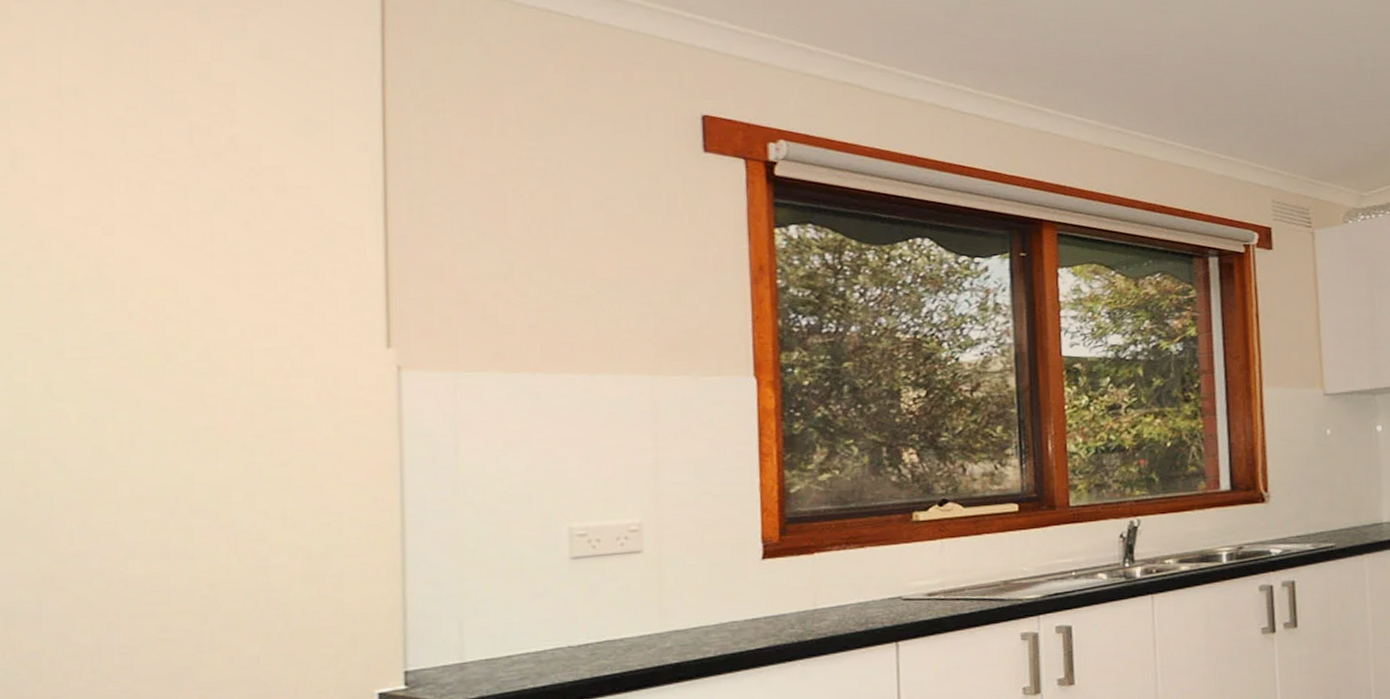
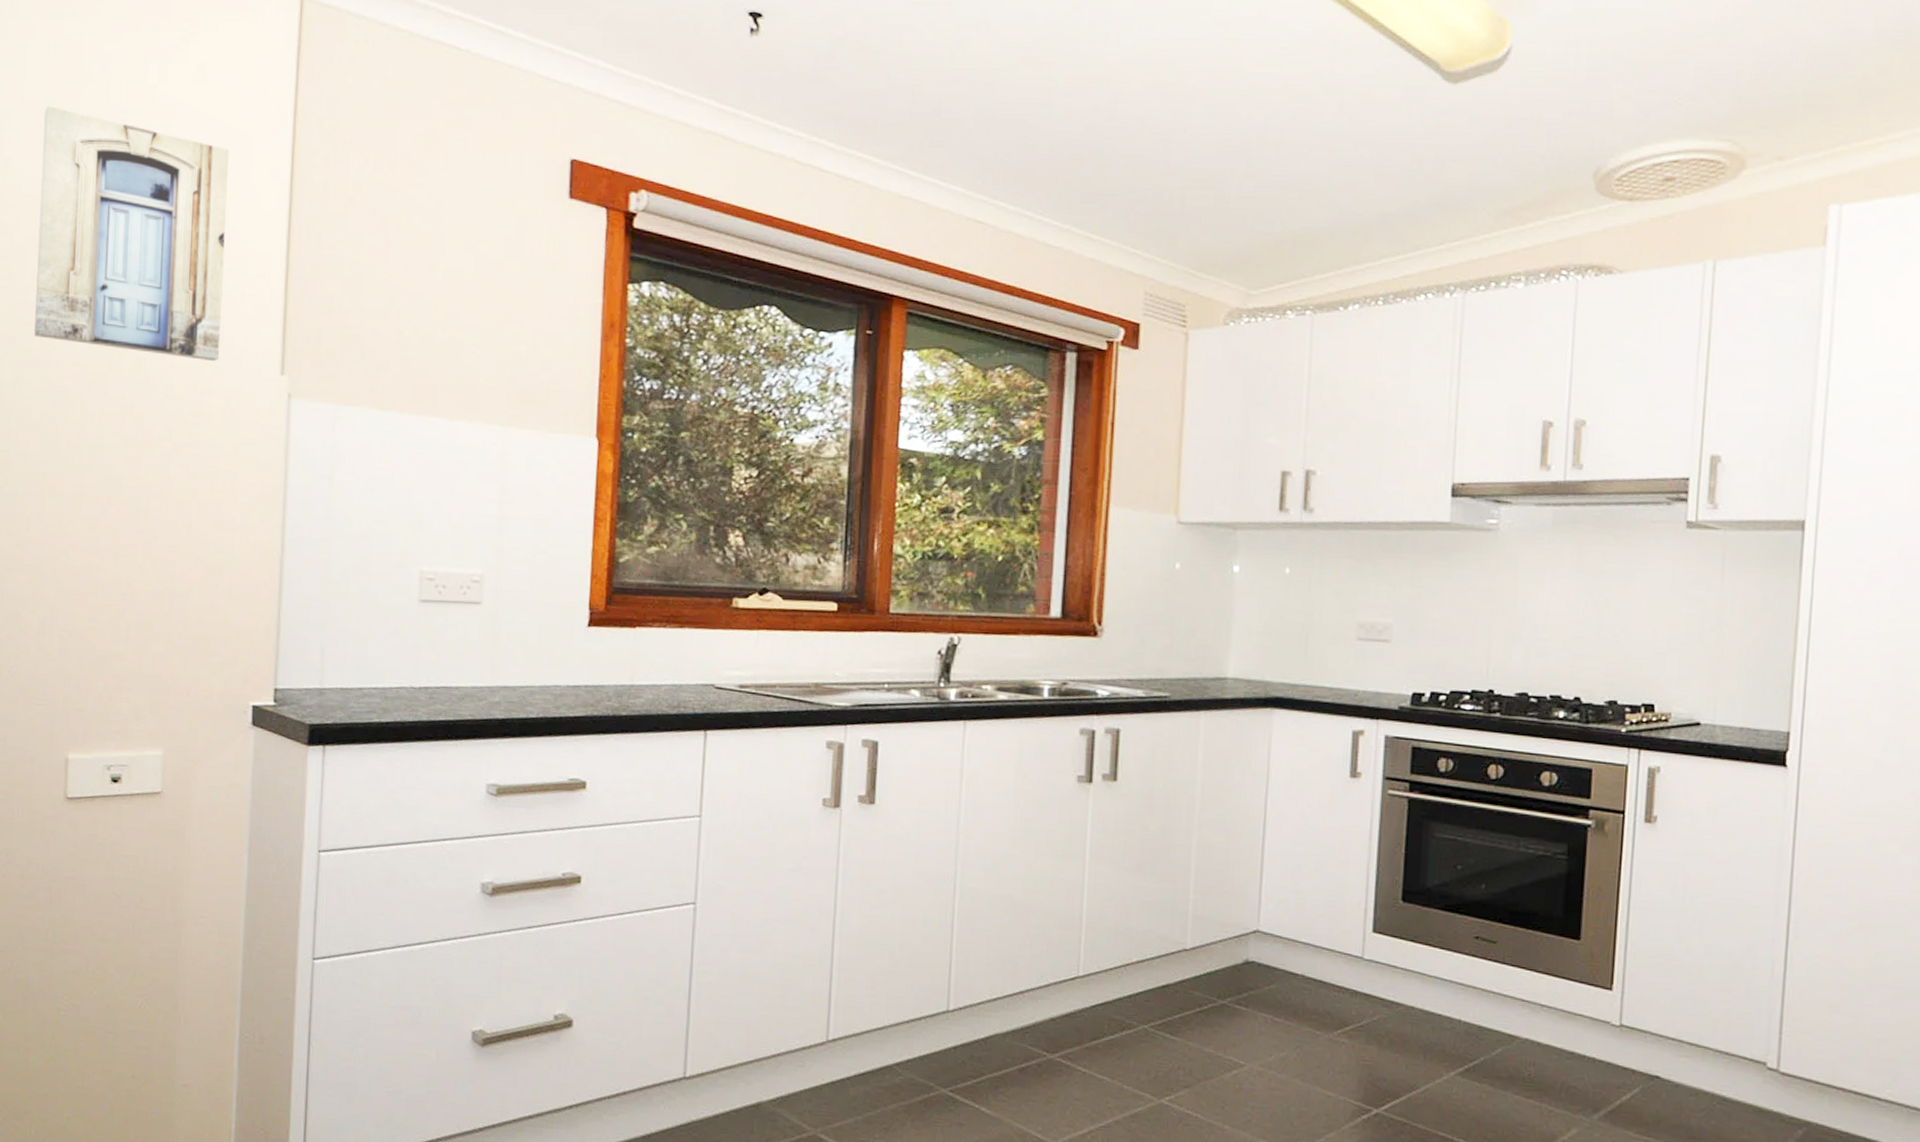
wall art: none [64,90,310,342] -> present [34,106,230,362]

